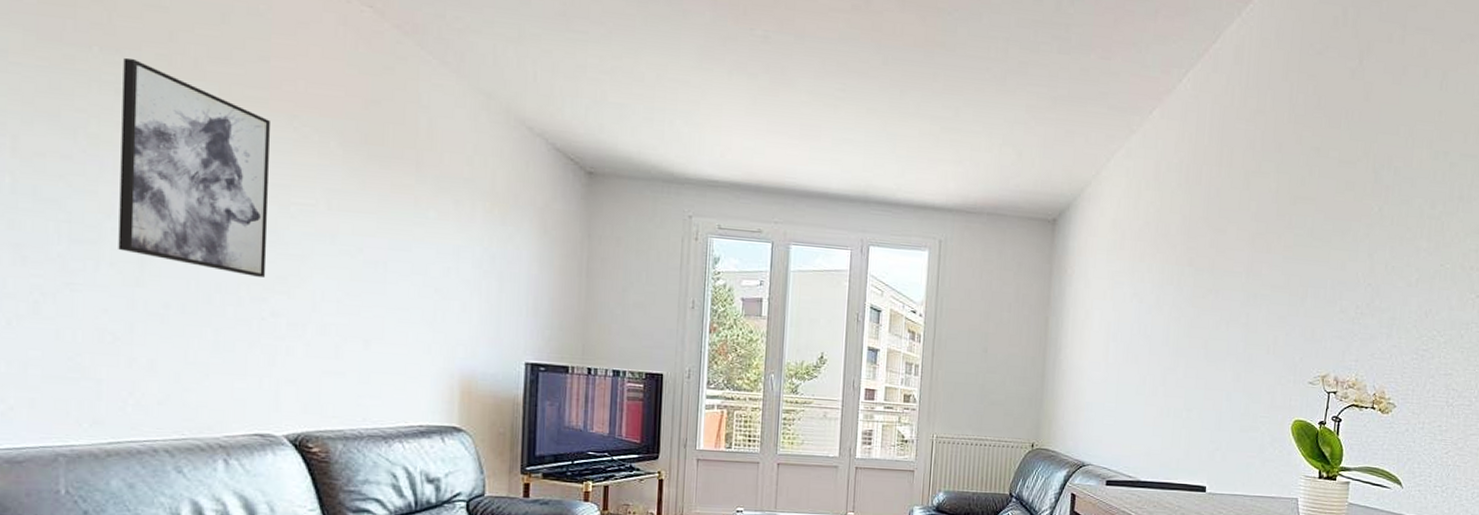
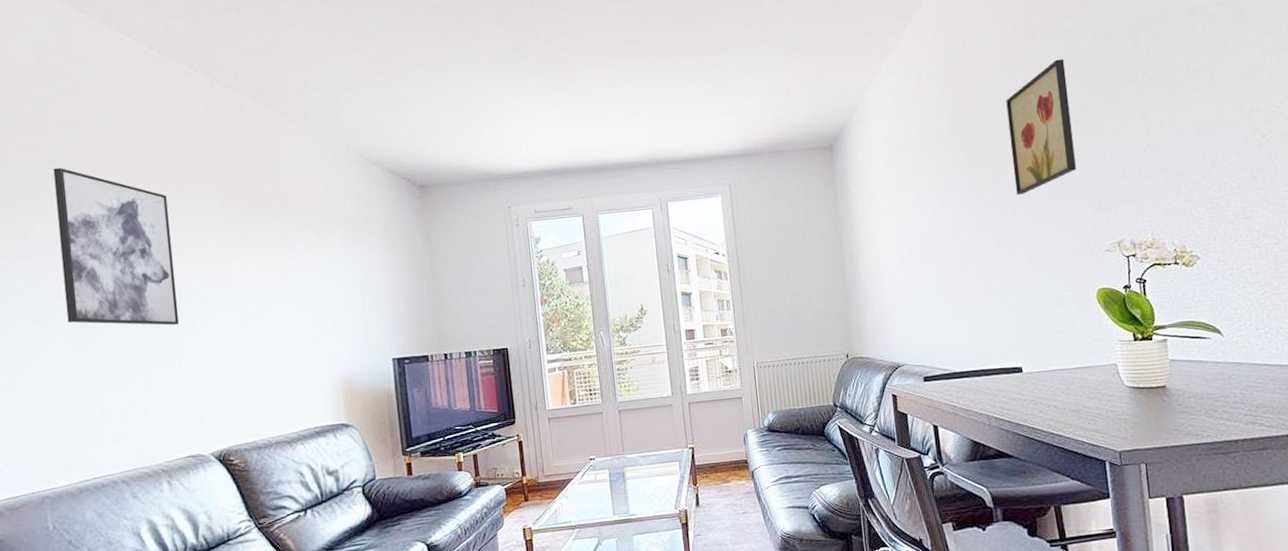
wall art: none [1233,177,1306,311] -> present [1006,59,1076,196]

